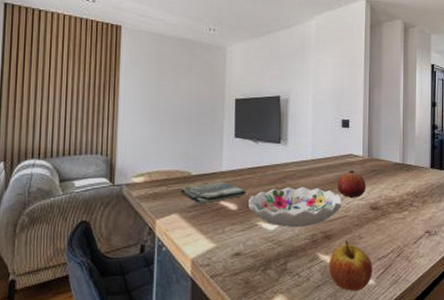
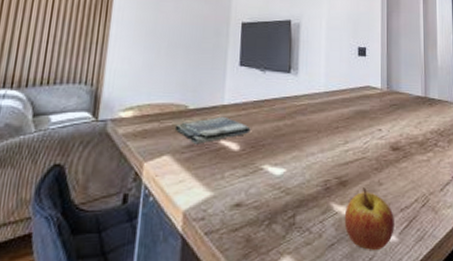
decorative bowl: present [248,187,343,227] -> none [253,123,361,171]
fruit: present [337,170,366,199] -> none [353,104,386,137]

